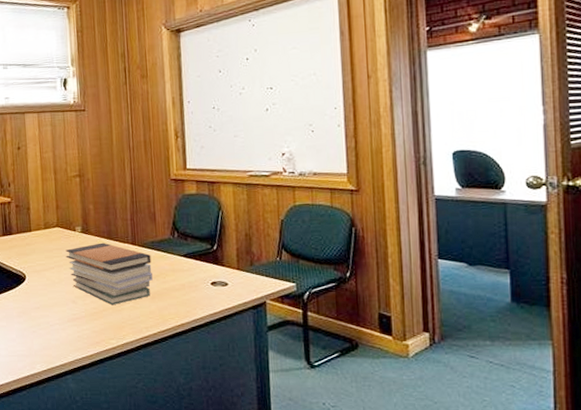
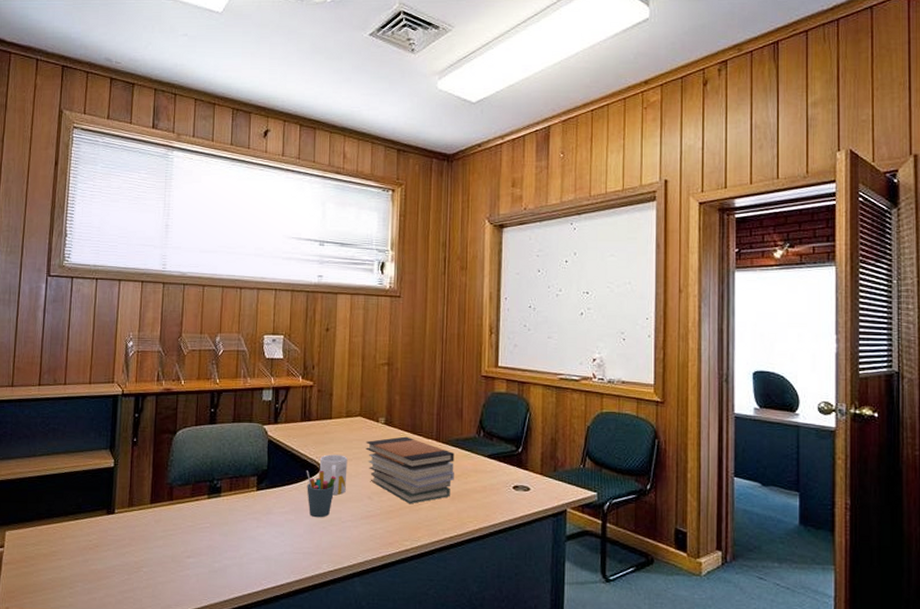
pen holder: none [12,279,41,323] -> present [306,470,337,518]
mug: none [24,264,51,302] -> present [319,454,348,496]

